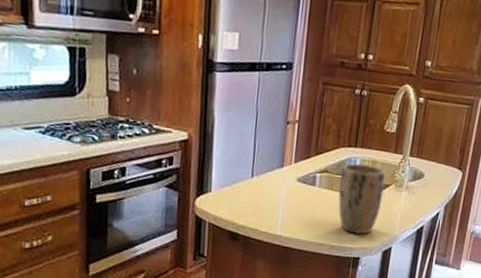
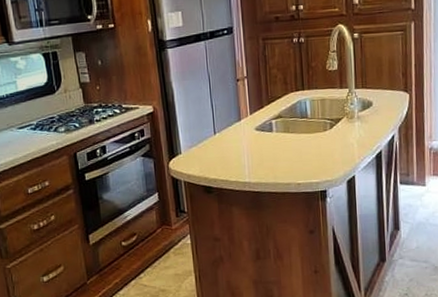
plant pot: present [338,163,386,235] -> none [294,104,338,169]

